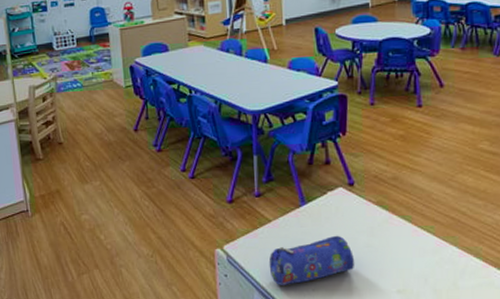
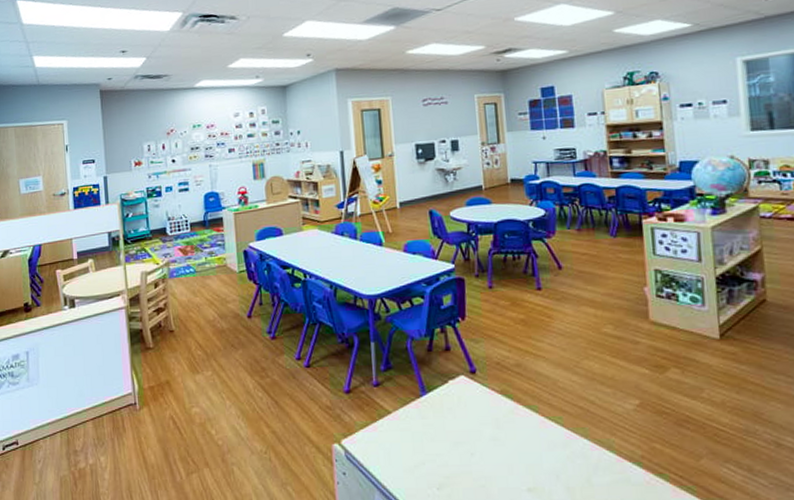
pencil case: present [269,235,355,285] -> none [389,427,481,484]

